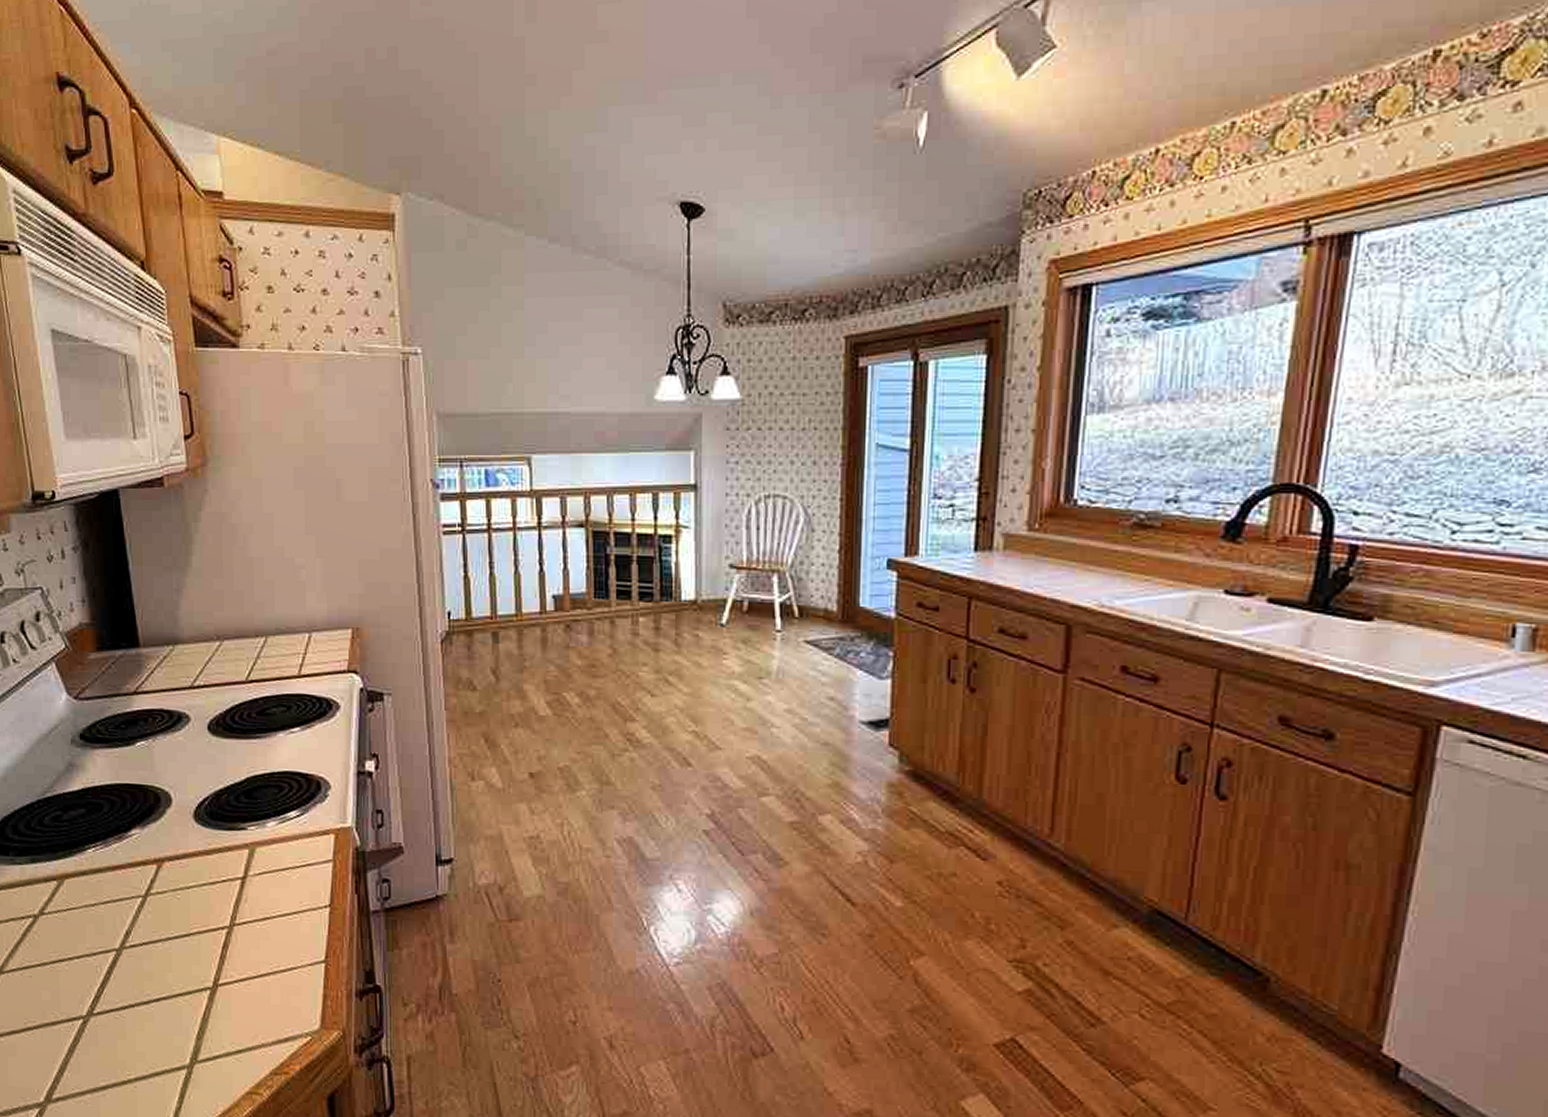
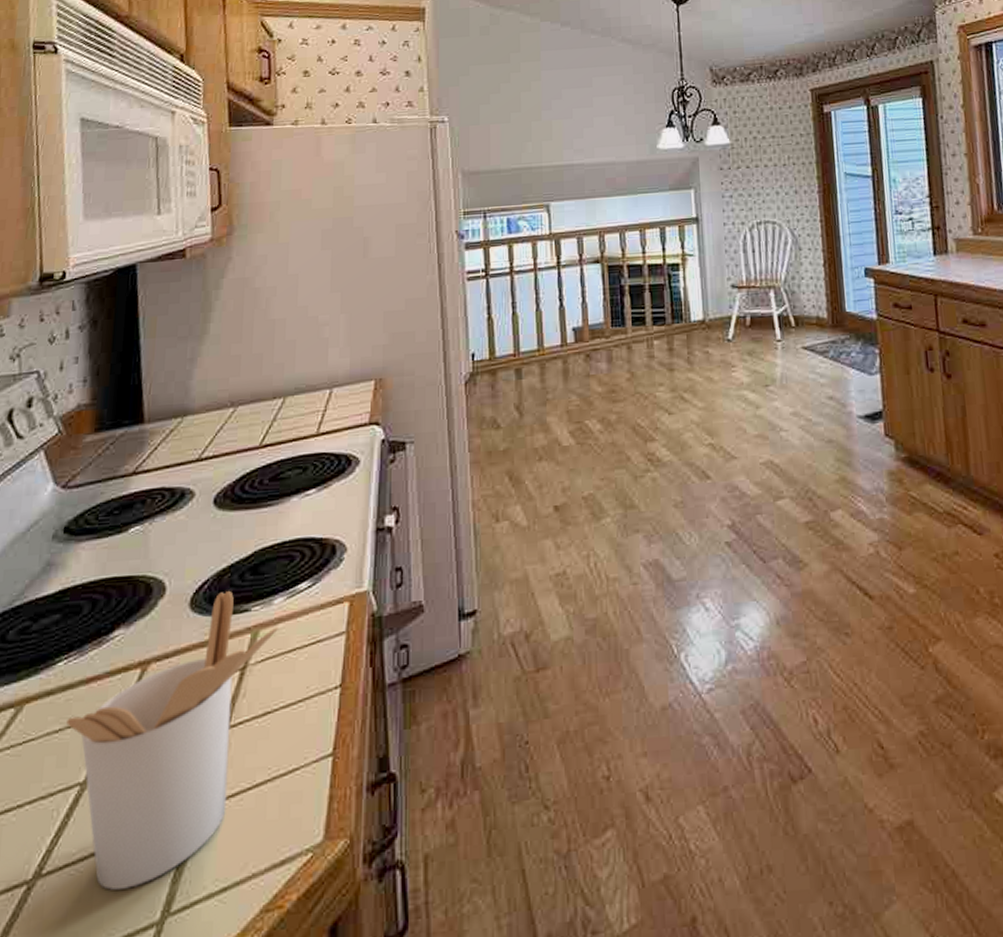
utensil holder: none [100,809,272,1037] -> present [66,591,278,890]

